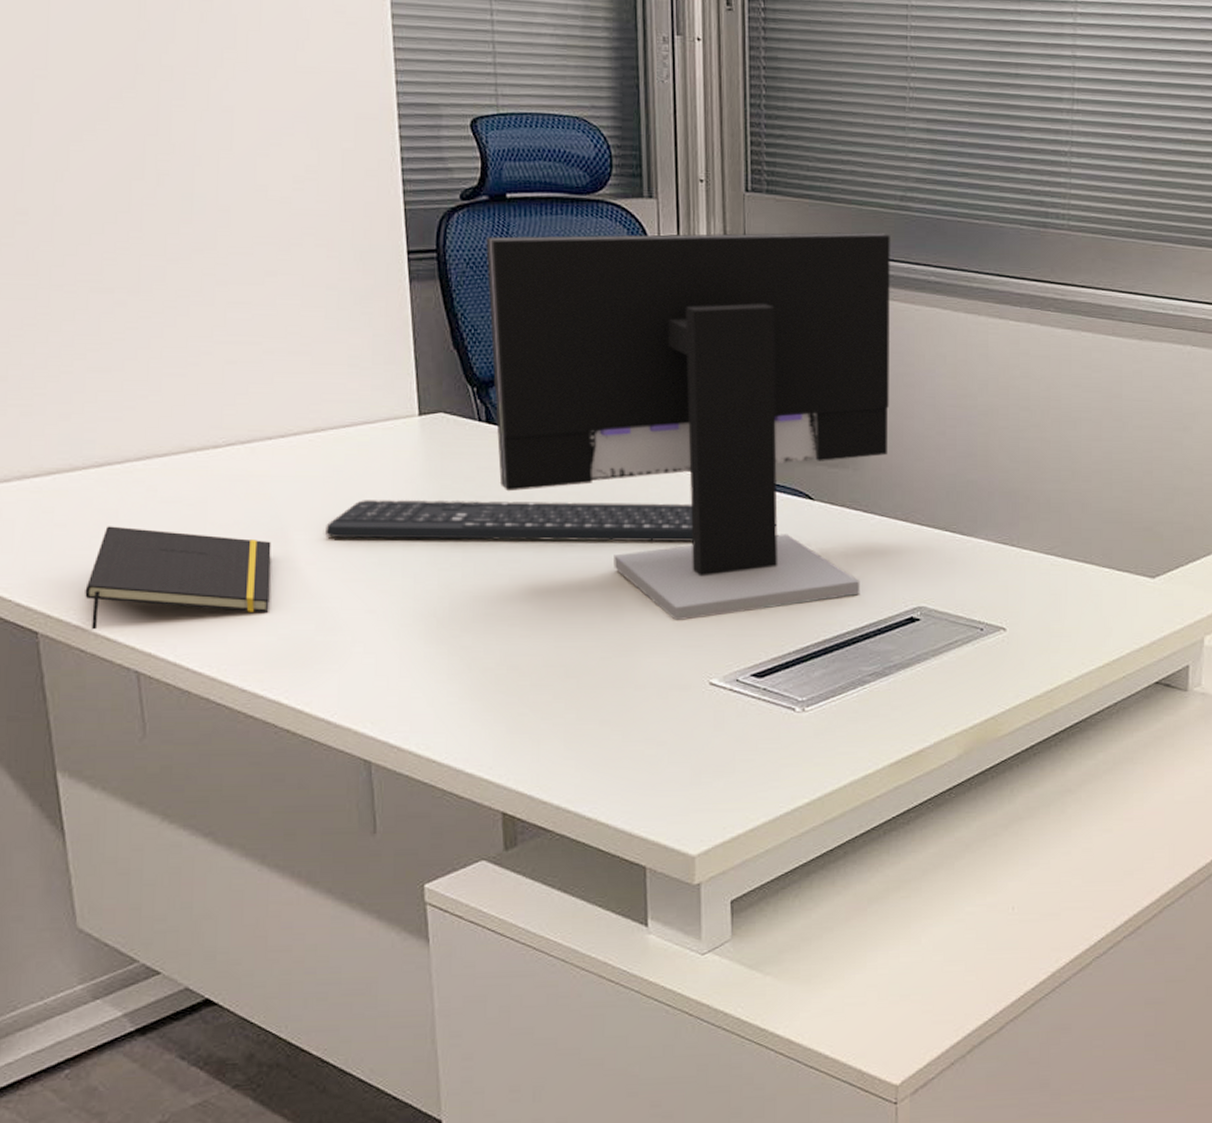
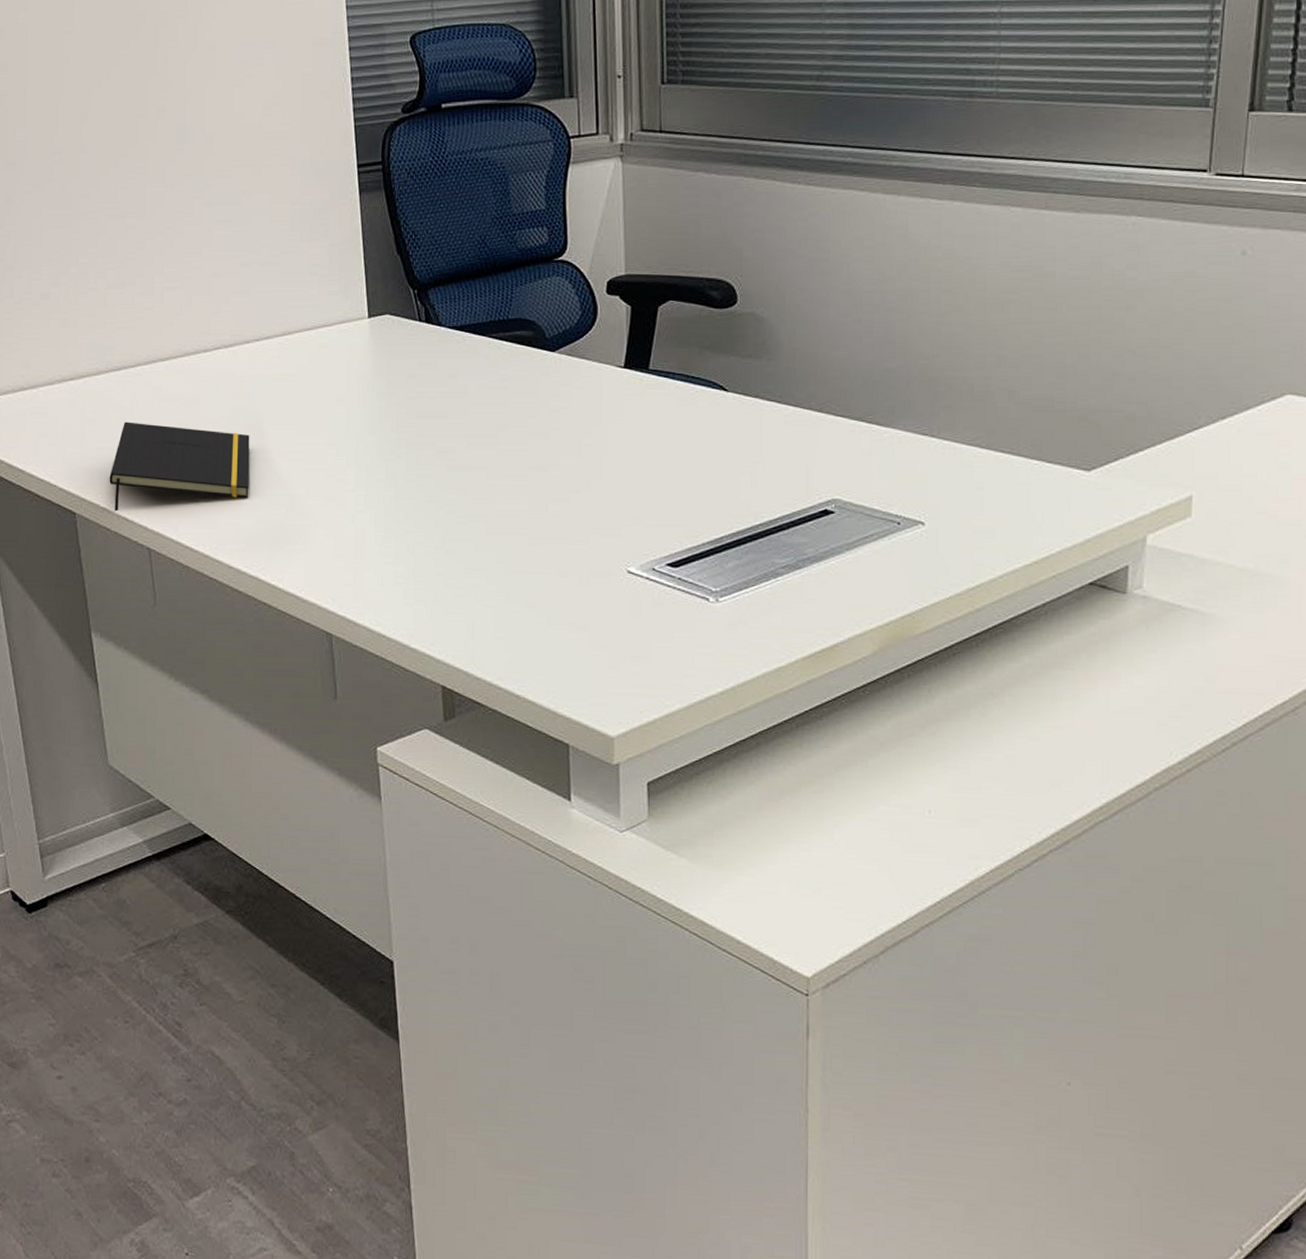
keyboard: present [325,500,694,541] -> none [293,396,612,433]
computer monitor: present [486,231,890,620] -> none [424,114,806,510]

